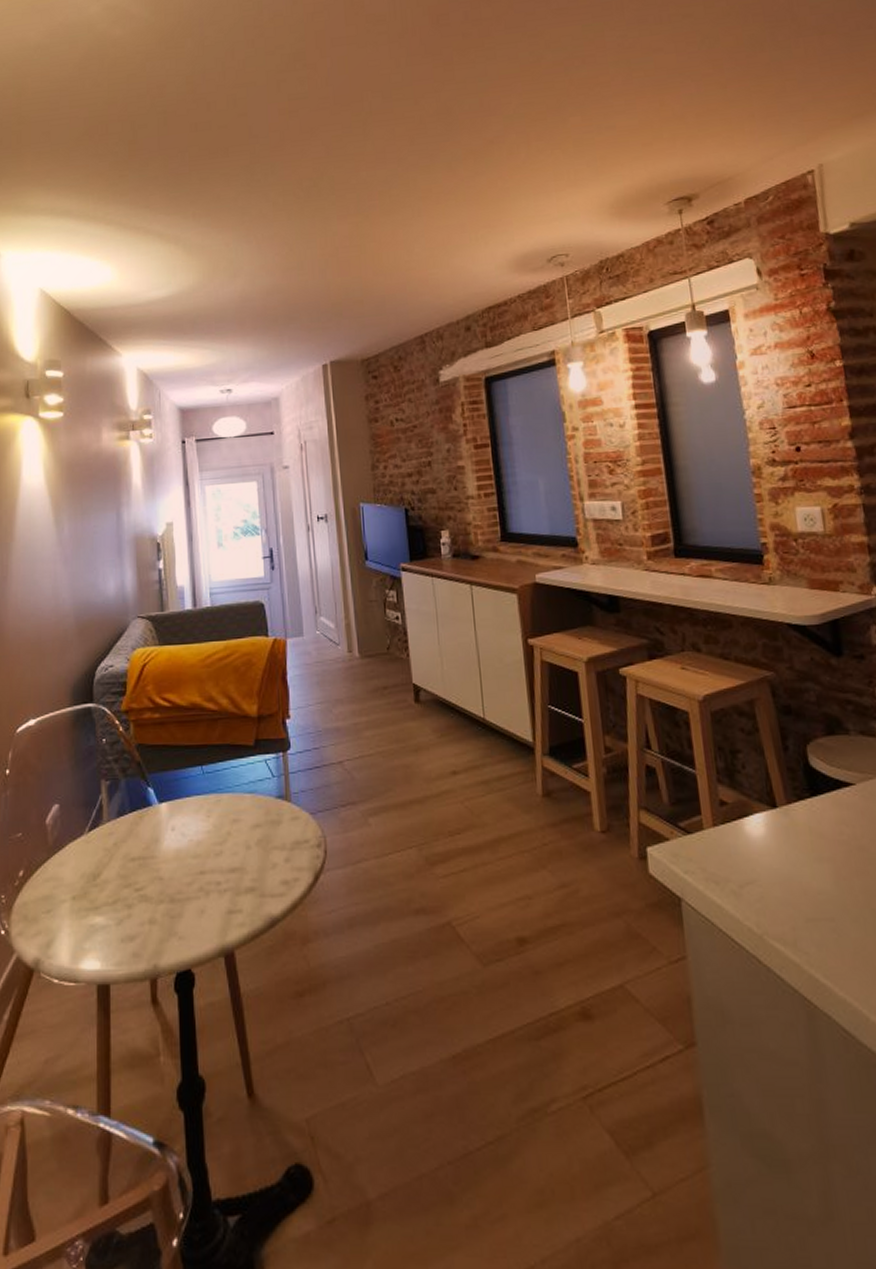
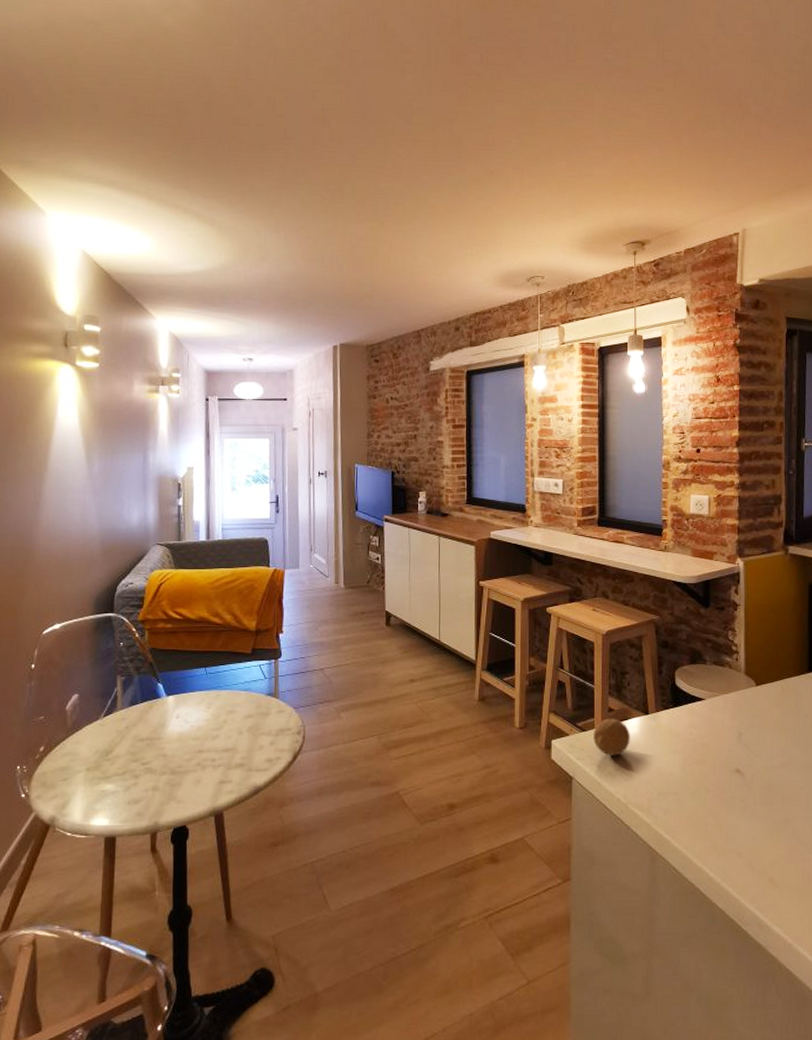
fruit: none [702,814,756,867] -> present [593,718,630,756]

